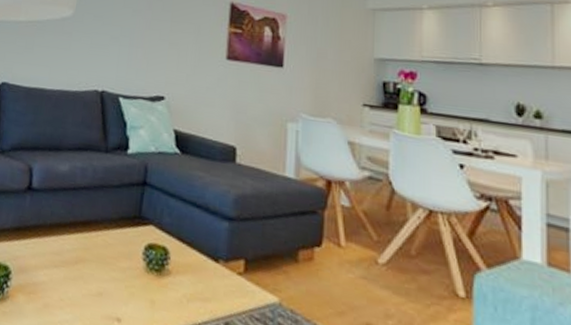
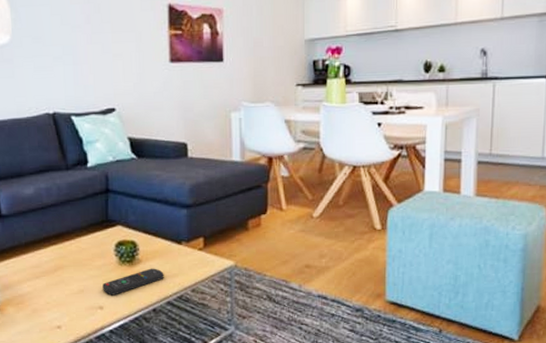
remote control: none [123,284,195,309] -> present [102,268,164,296]

